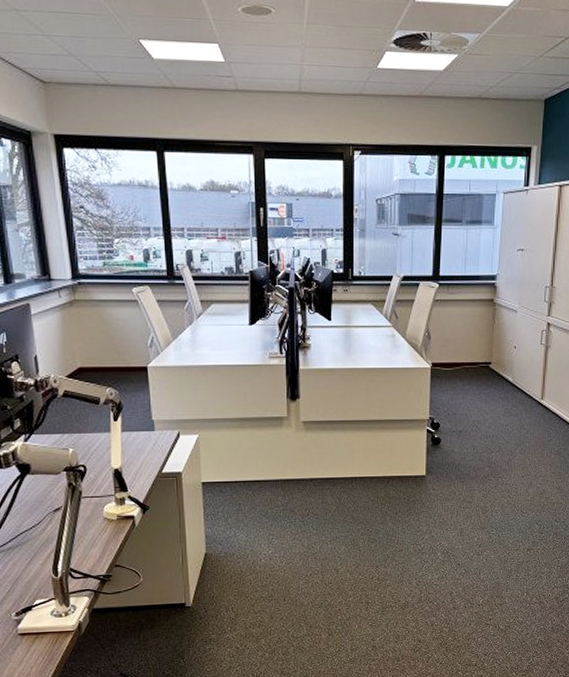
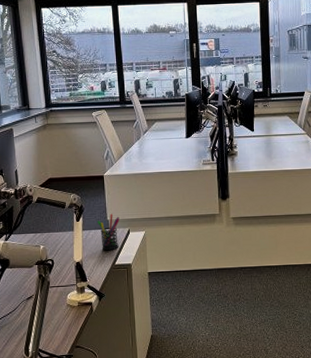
pen holder: none [139,413,167,457] -> present [97,214,120,251]

